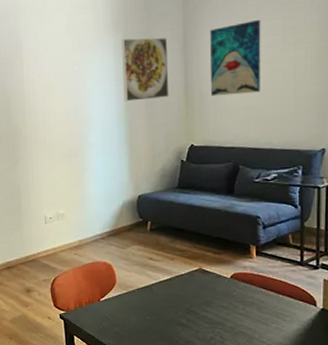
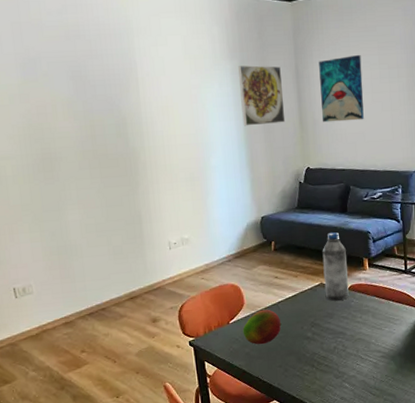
fruit: none [113,290,154,326] -> present [242,309,282,345]
water bottle: none [203,215,232,288] -> present [322,232,349,301]

